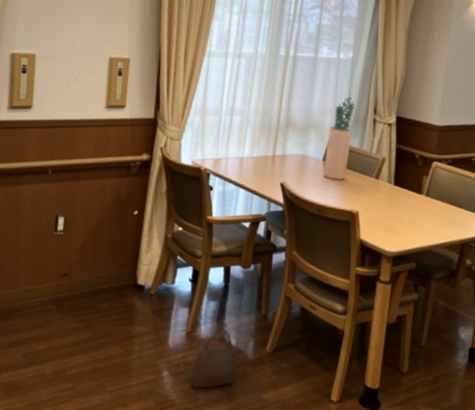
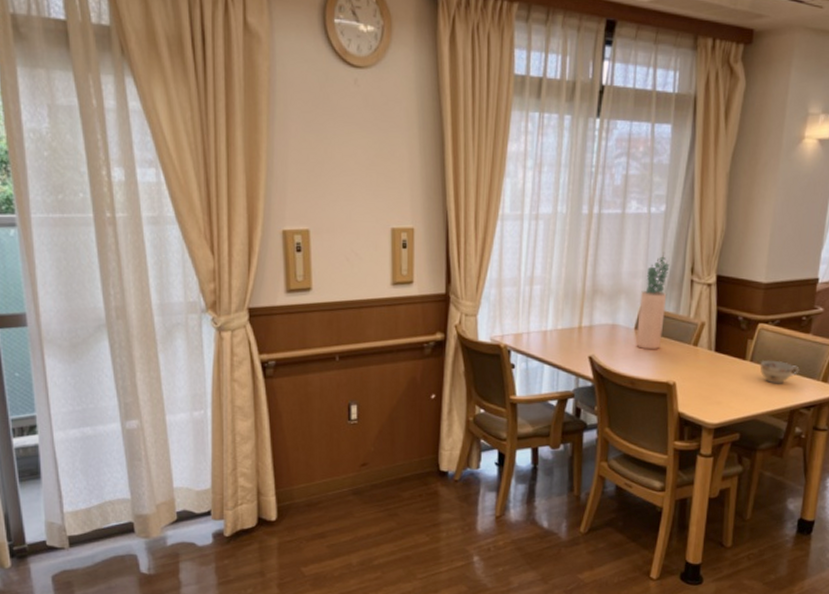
handbag: present [190,329,238,389] -> none [501,512,551,572]
teacup: none [434,195,470,219] -> present [760,360,800,384]

